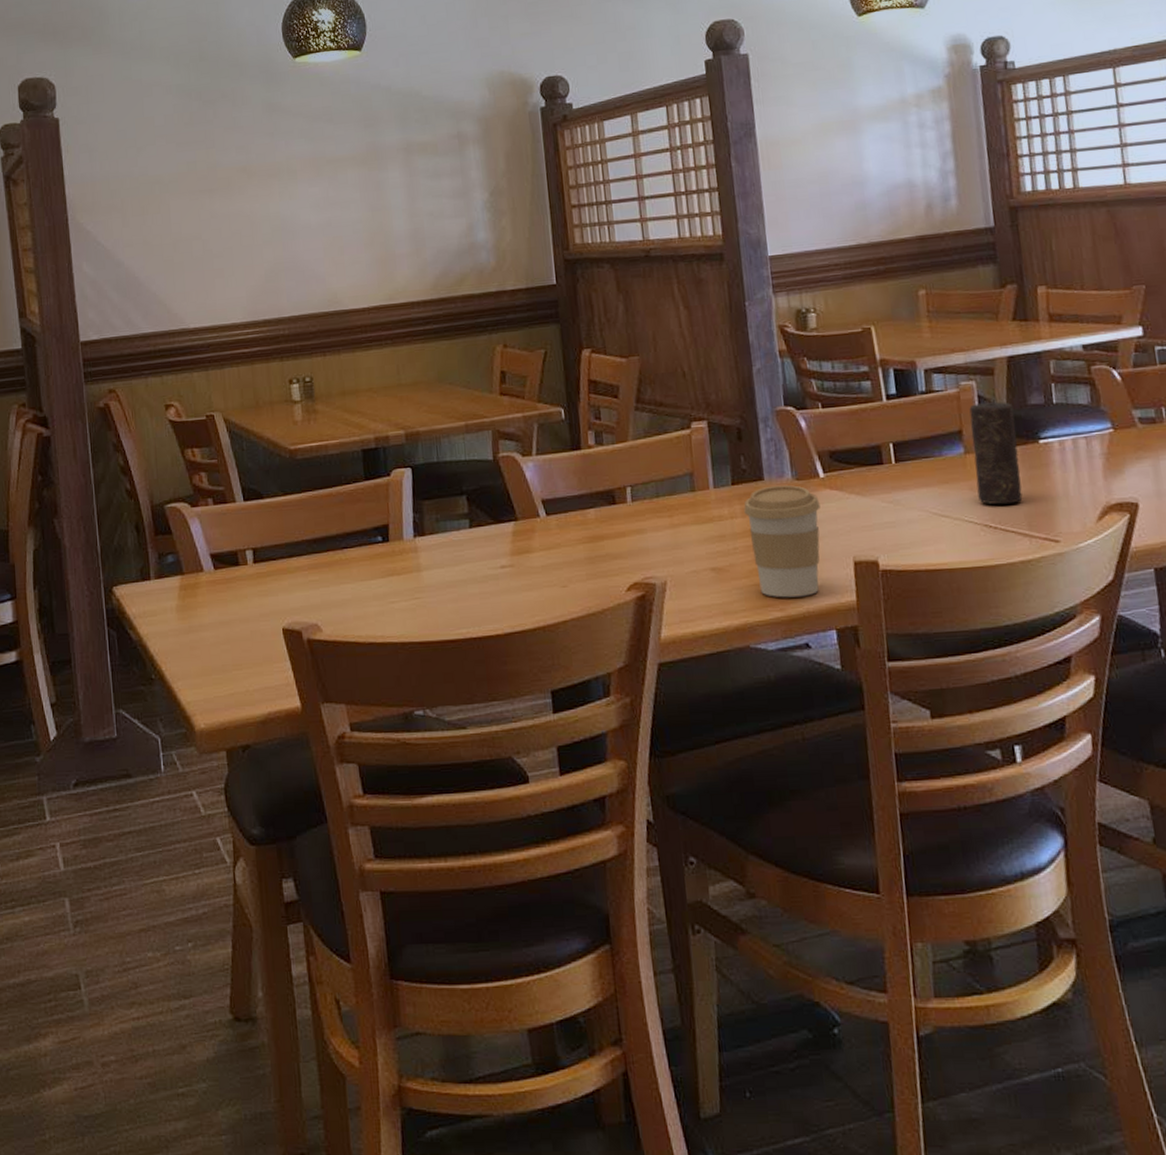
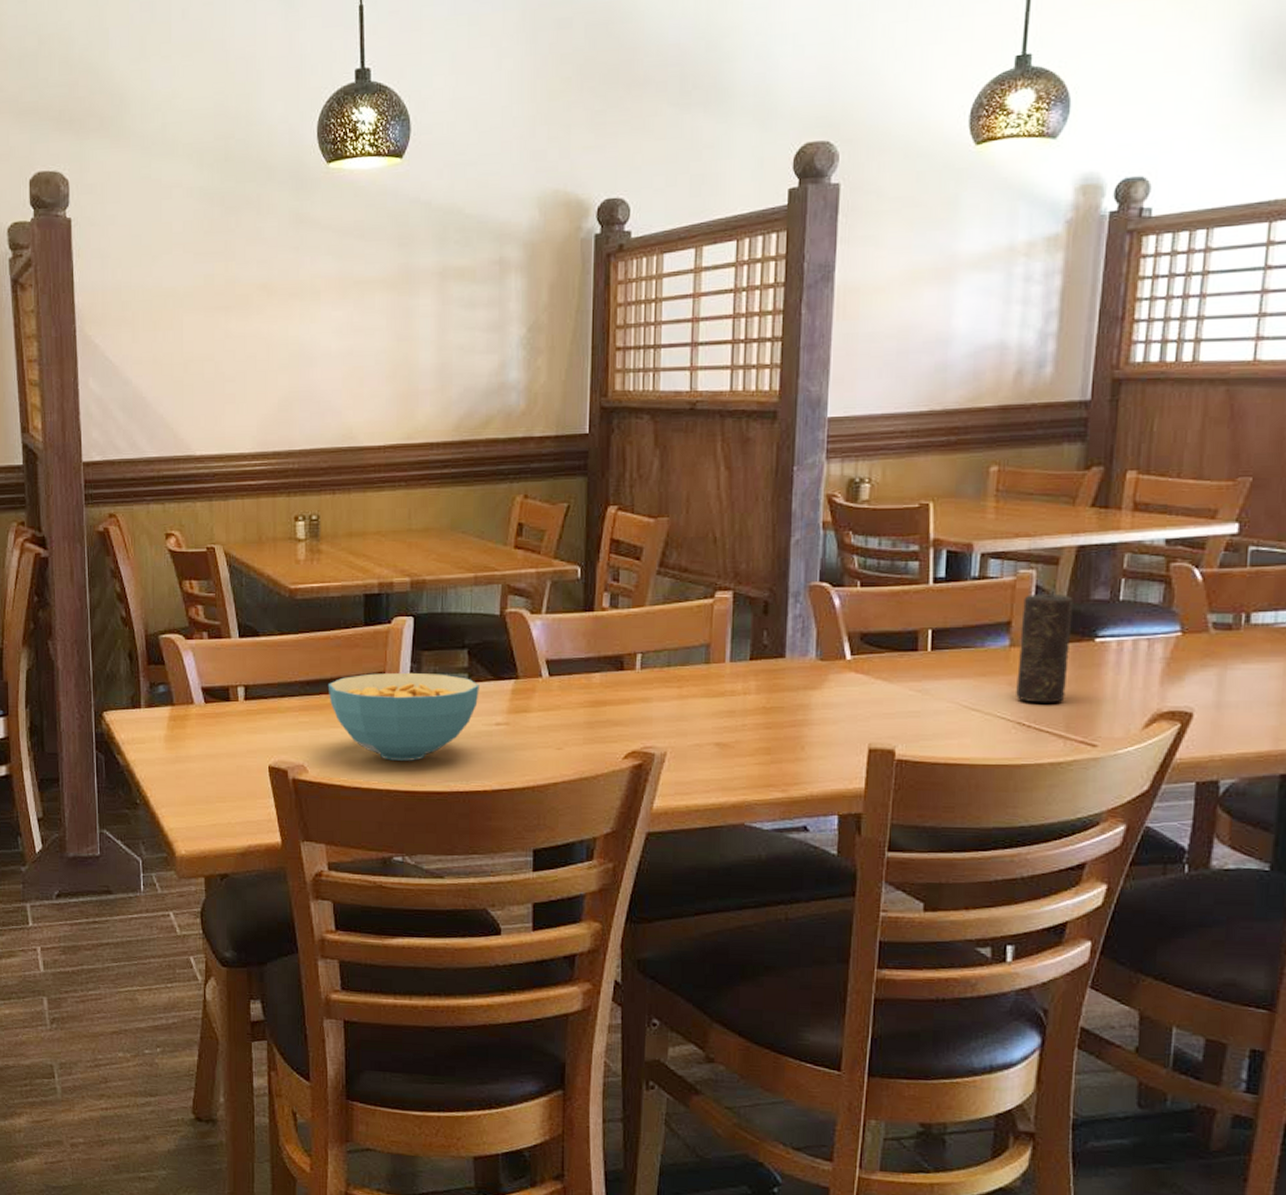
cereal bowl: none [334,521,482,612] -> present [327,672,479,761]
coffee cup: present [743,485,820,598] -> none [759,664,842,780]

